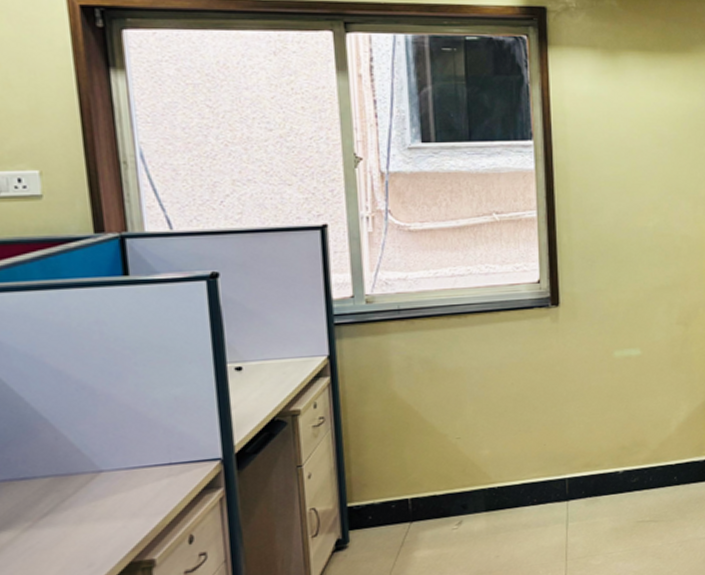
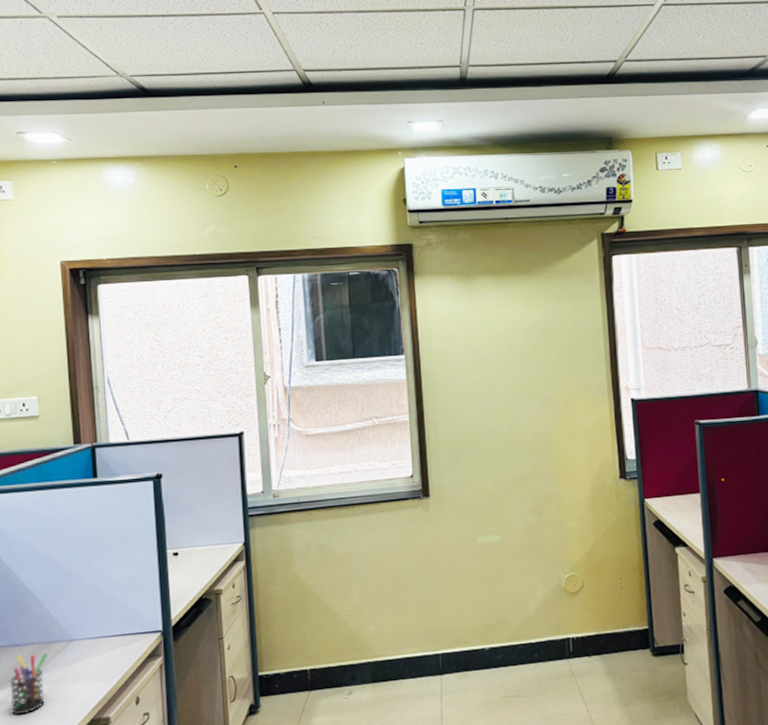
pen holder: none [14,487,68,561] -> present [9,652,49,715]

